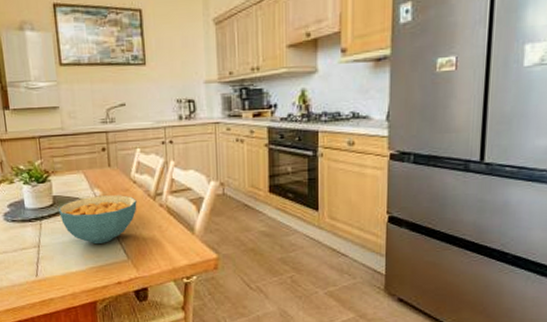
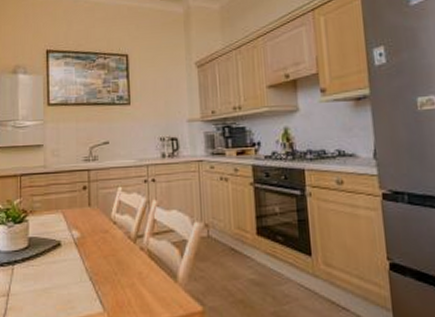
cereal bowl: present [59,195,137,243] -> none [34,237,116,292]

